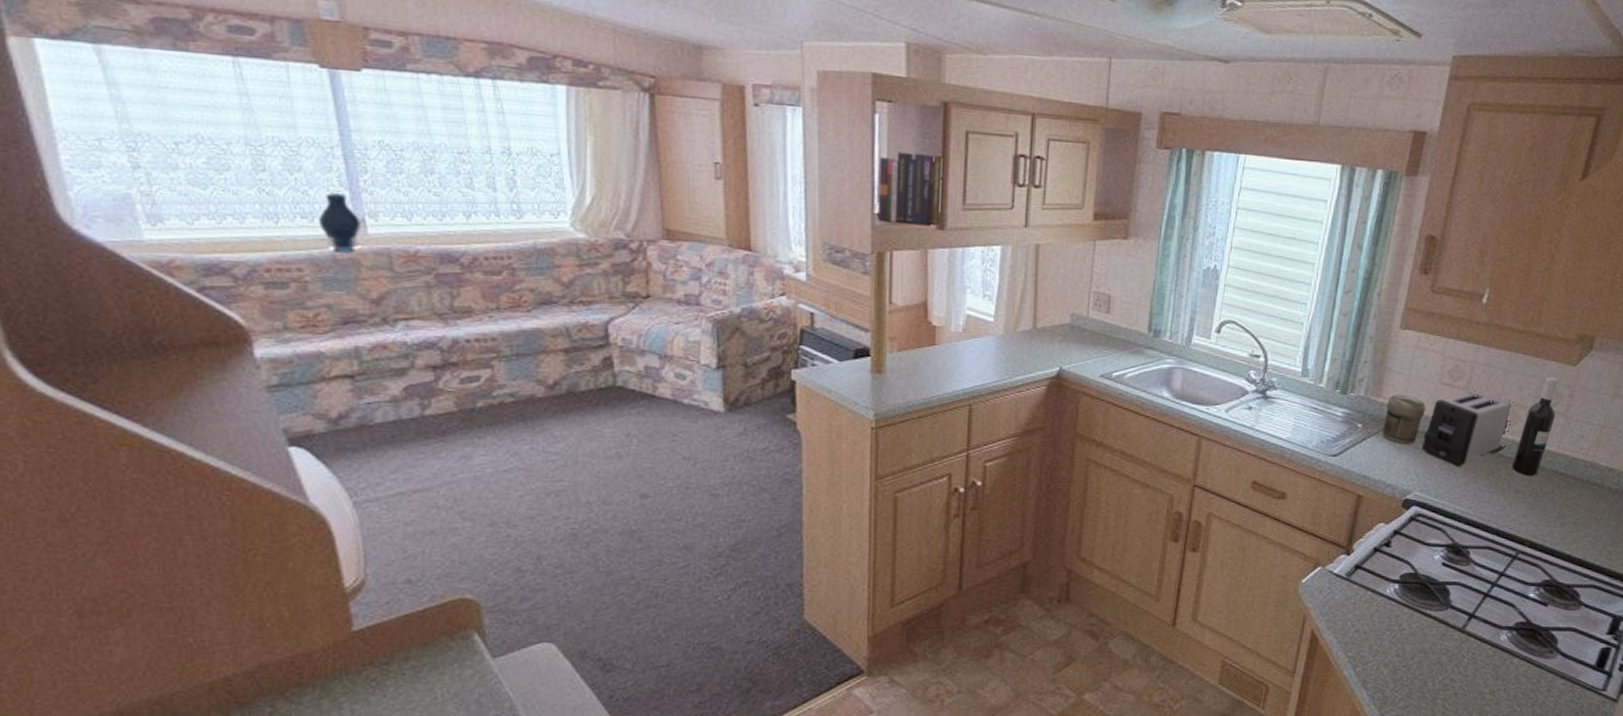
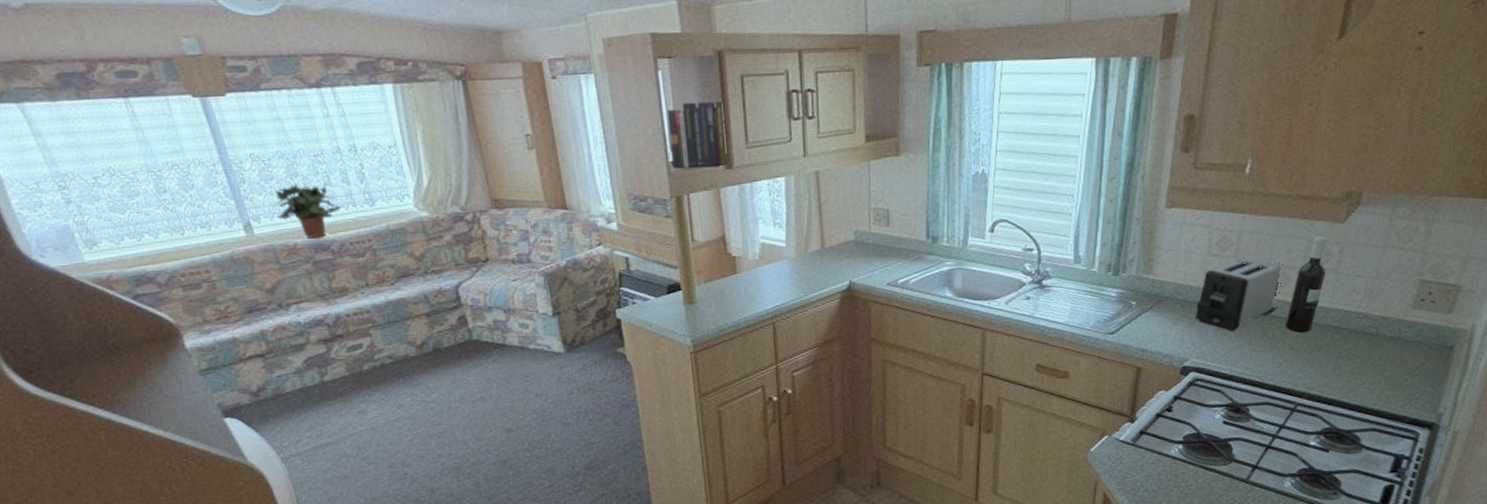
vase: present [318,193,361,253] -> none [213,203,249,254]
potted plant: none [399,182,482,248] -> present [275,184,342,239]
jar: present [1382,394,1426,444] -> none [1156,269,1196,316]

